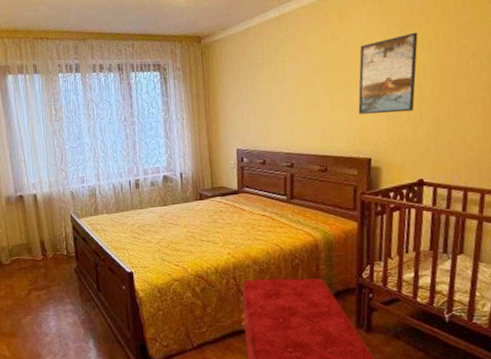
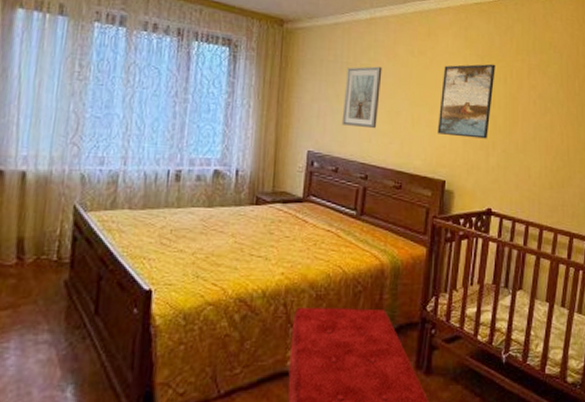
picture frame: none [263,60,297,122] -> present [341,66,382,129]

